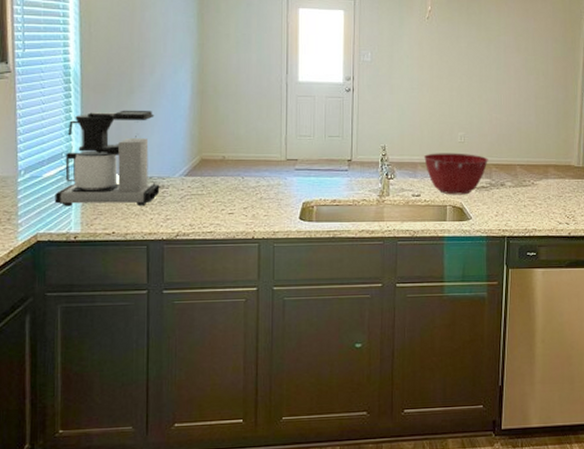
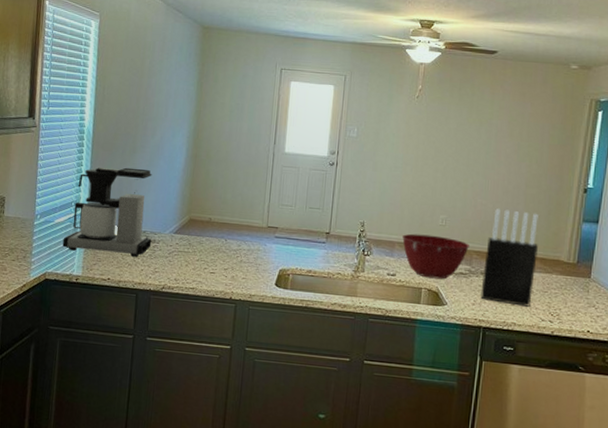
knife block: none [502,122,551,212] -> present [480,208,538,307]

